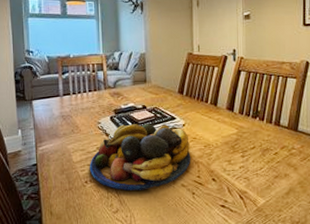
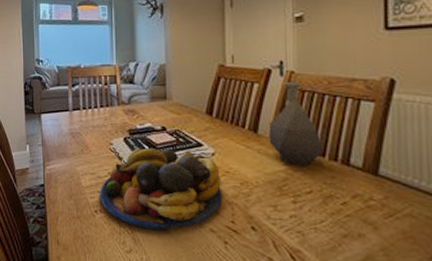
vase: none [225,65,263,130] -> present [268,81,324,167]

